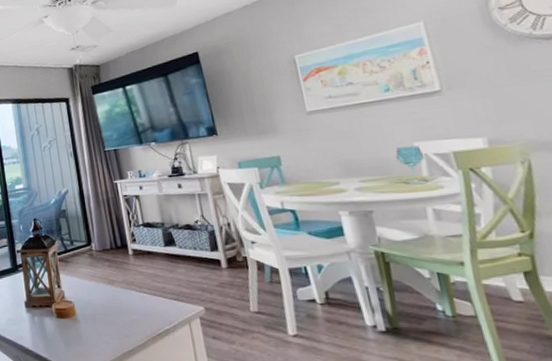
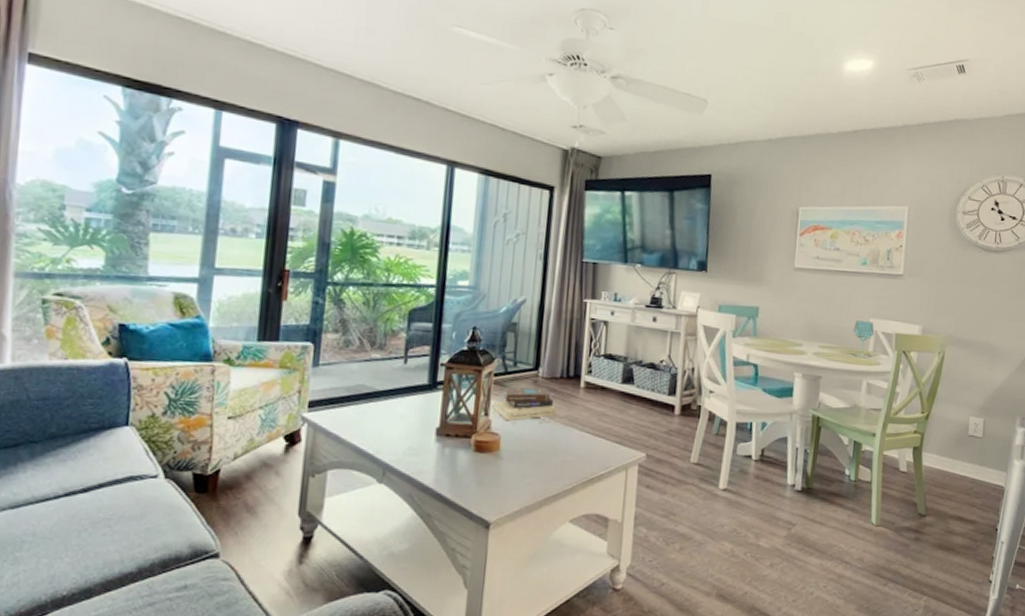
books: none [63,259,115,290] -> present [494,386,557,421]

